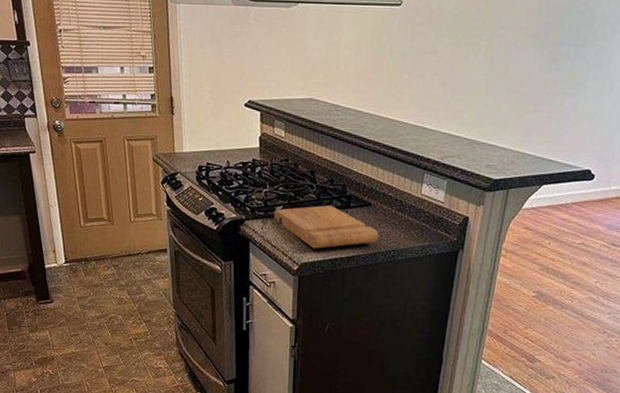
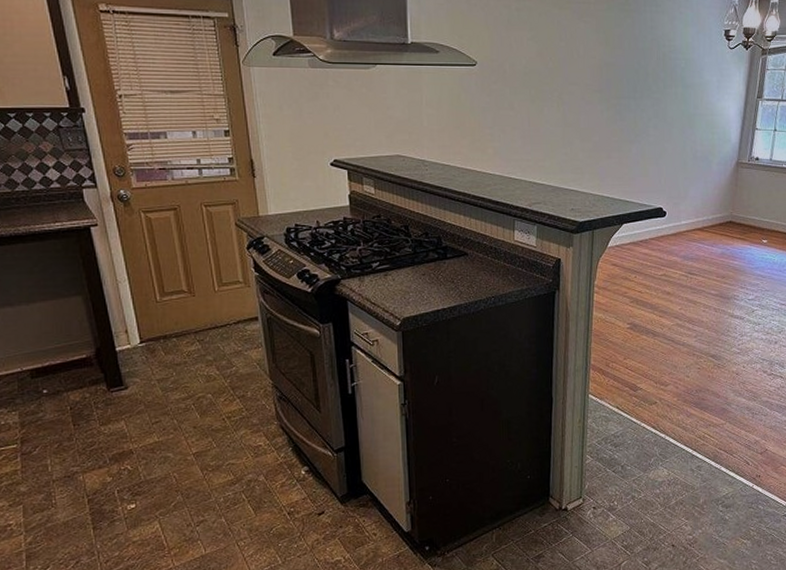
cutting board: present [273,205,379,249] -> none [370,257,478,303]

